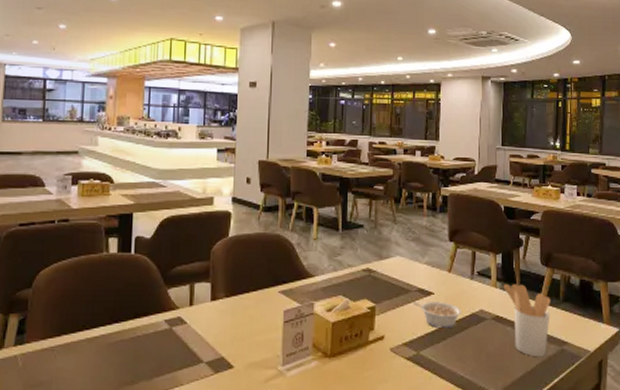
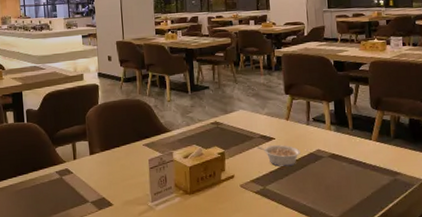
utensil holder: present [503,284,551,356] -> none [337,126,383,186]

